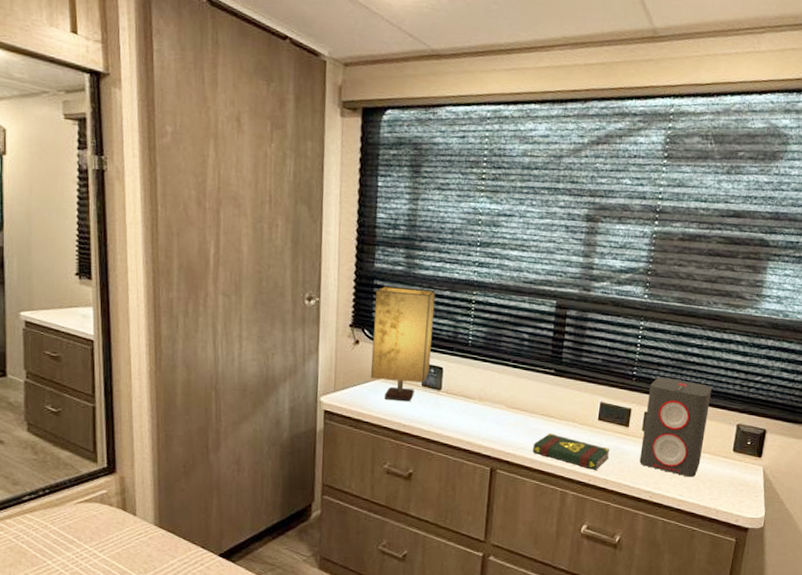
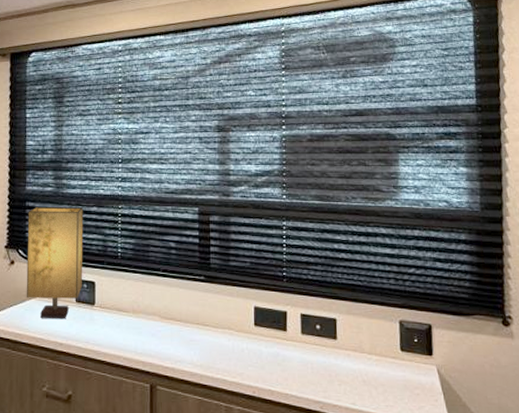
book: present [533,433,610,470] -> none [191,343,271,380]
speaker: present [639,377,713,477] -> none [302,276,368,383]

